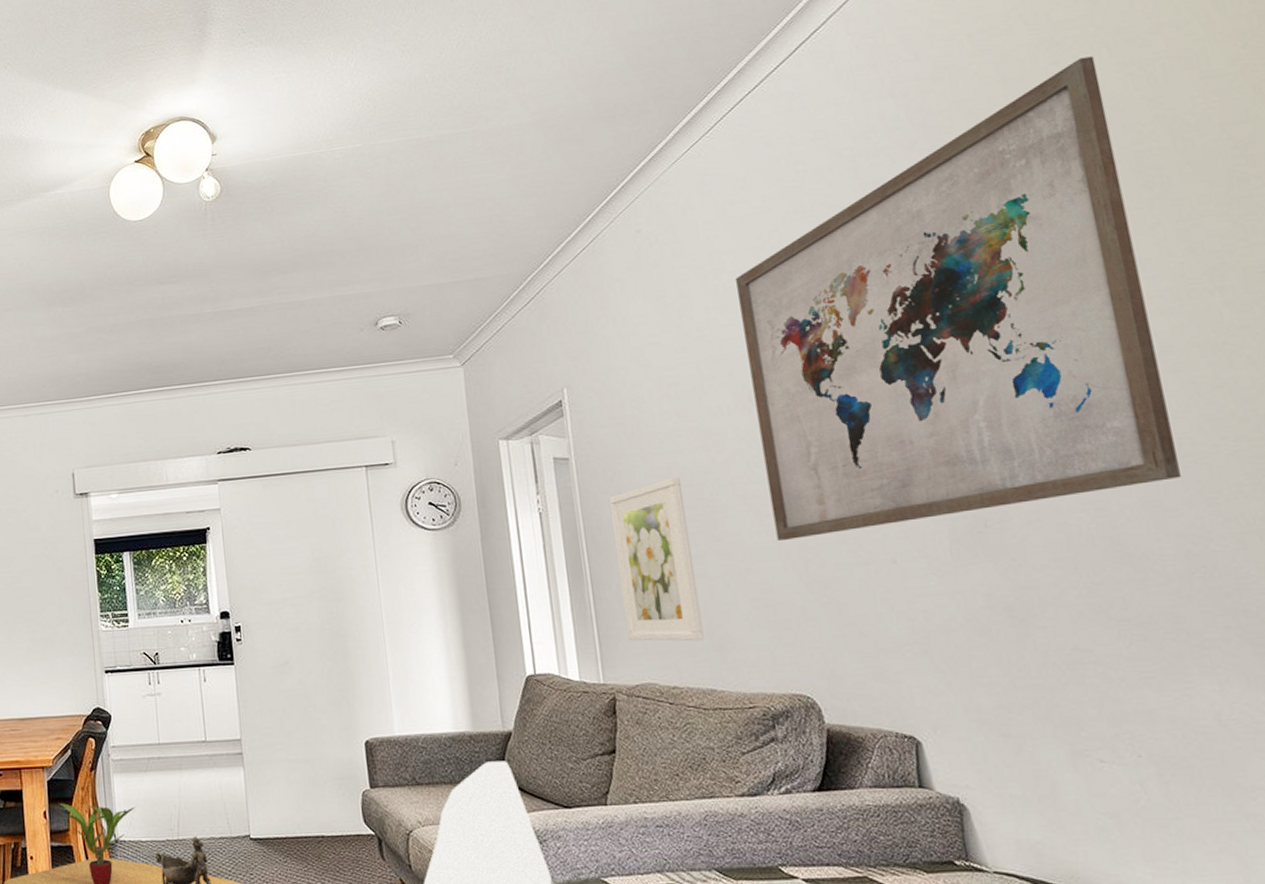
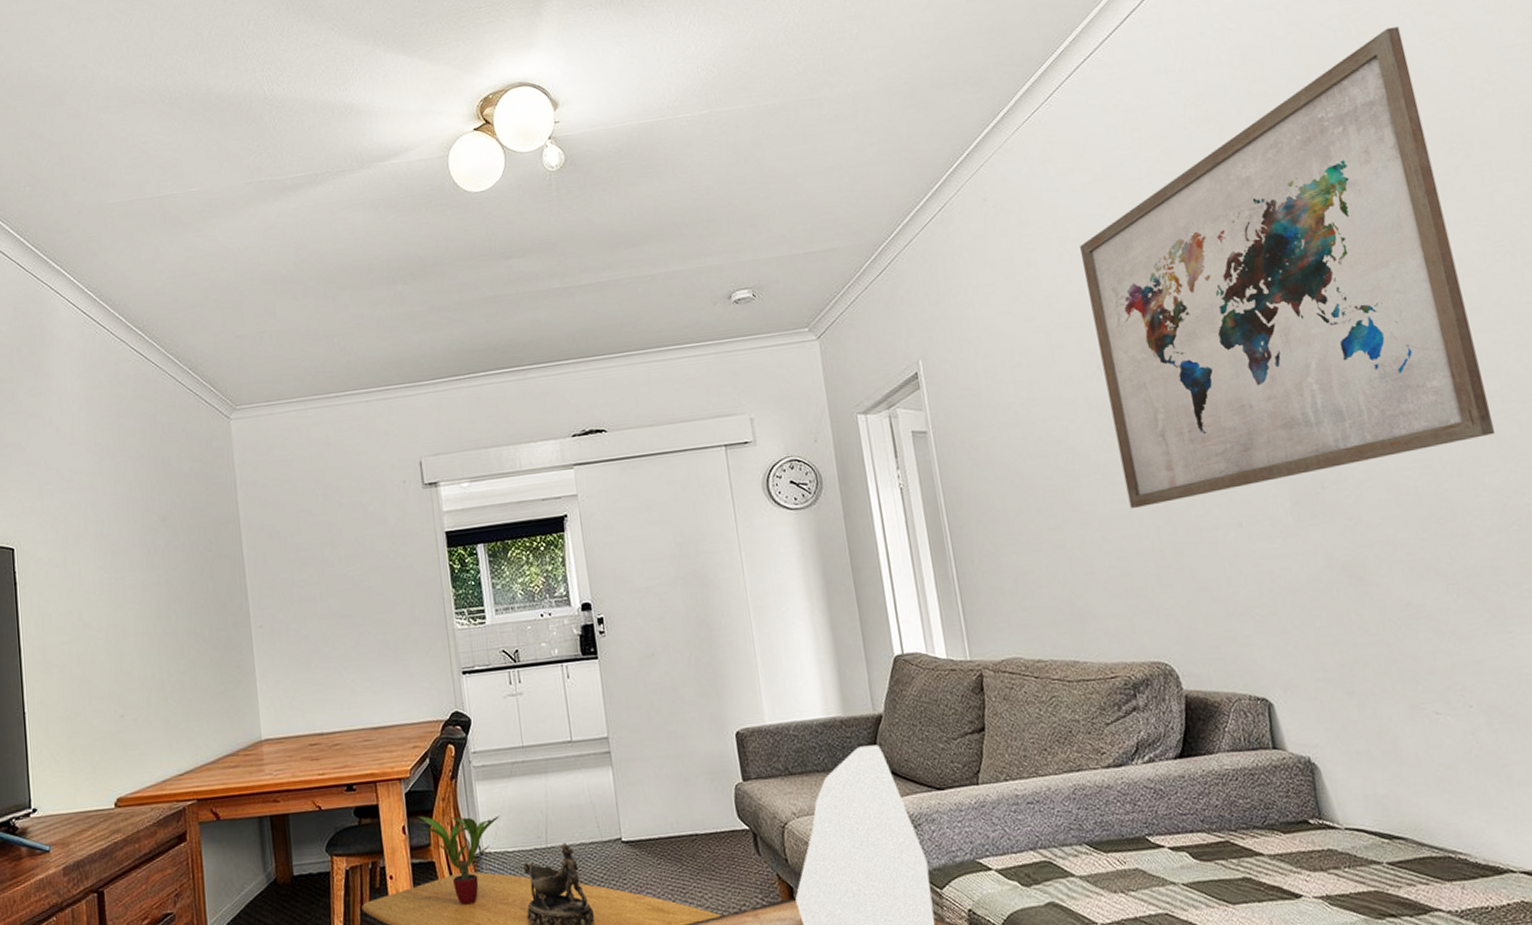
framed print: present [608,477,705,641] -> none [967,447,1066,616]

